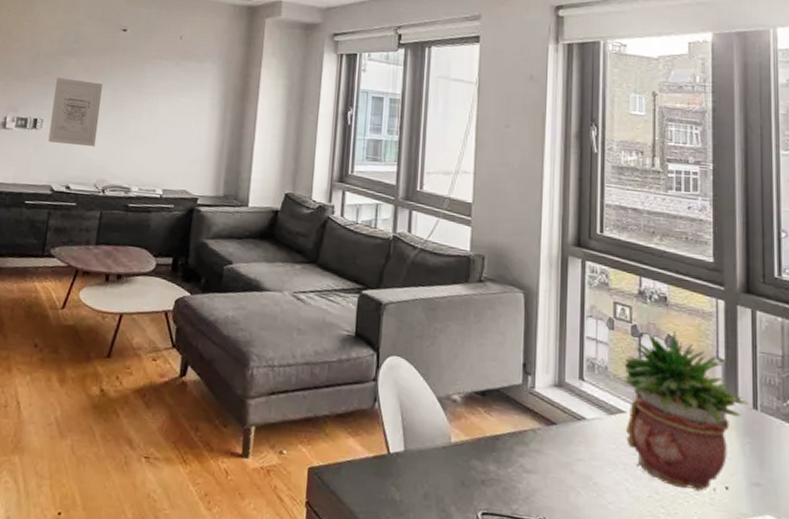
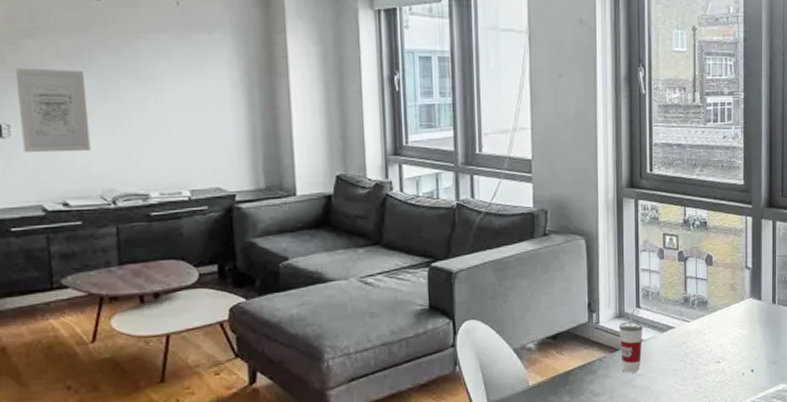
cup: none [557,380,587,456] -> present [619,309,644,373]
potted plant: present [624,331,748,492] -> none [673,251,769,379]

